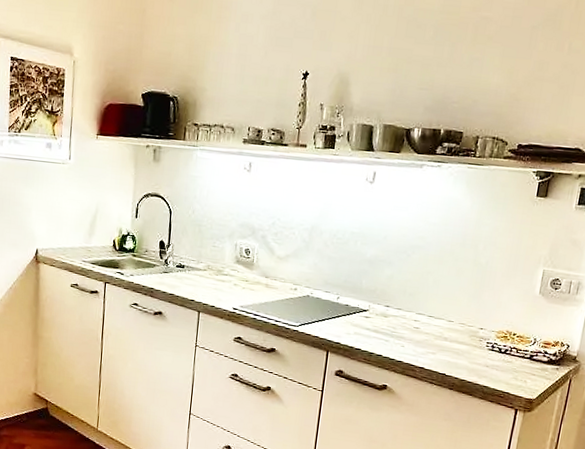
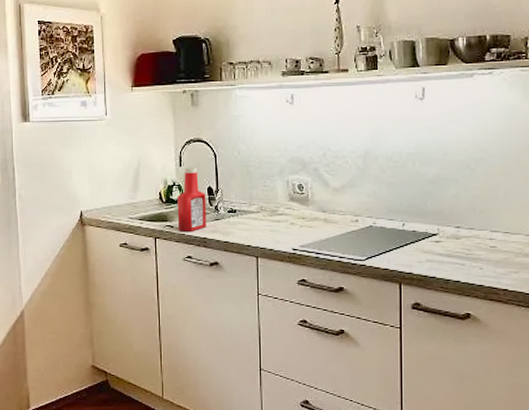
ketchup bottle: none [127,219,158,281] -> present [177,167,207,231]

